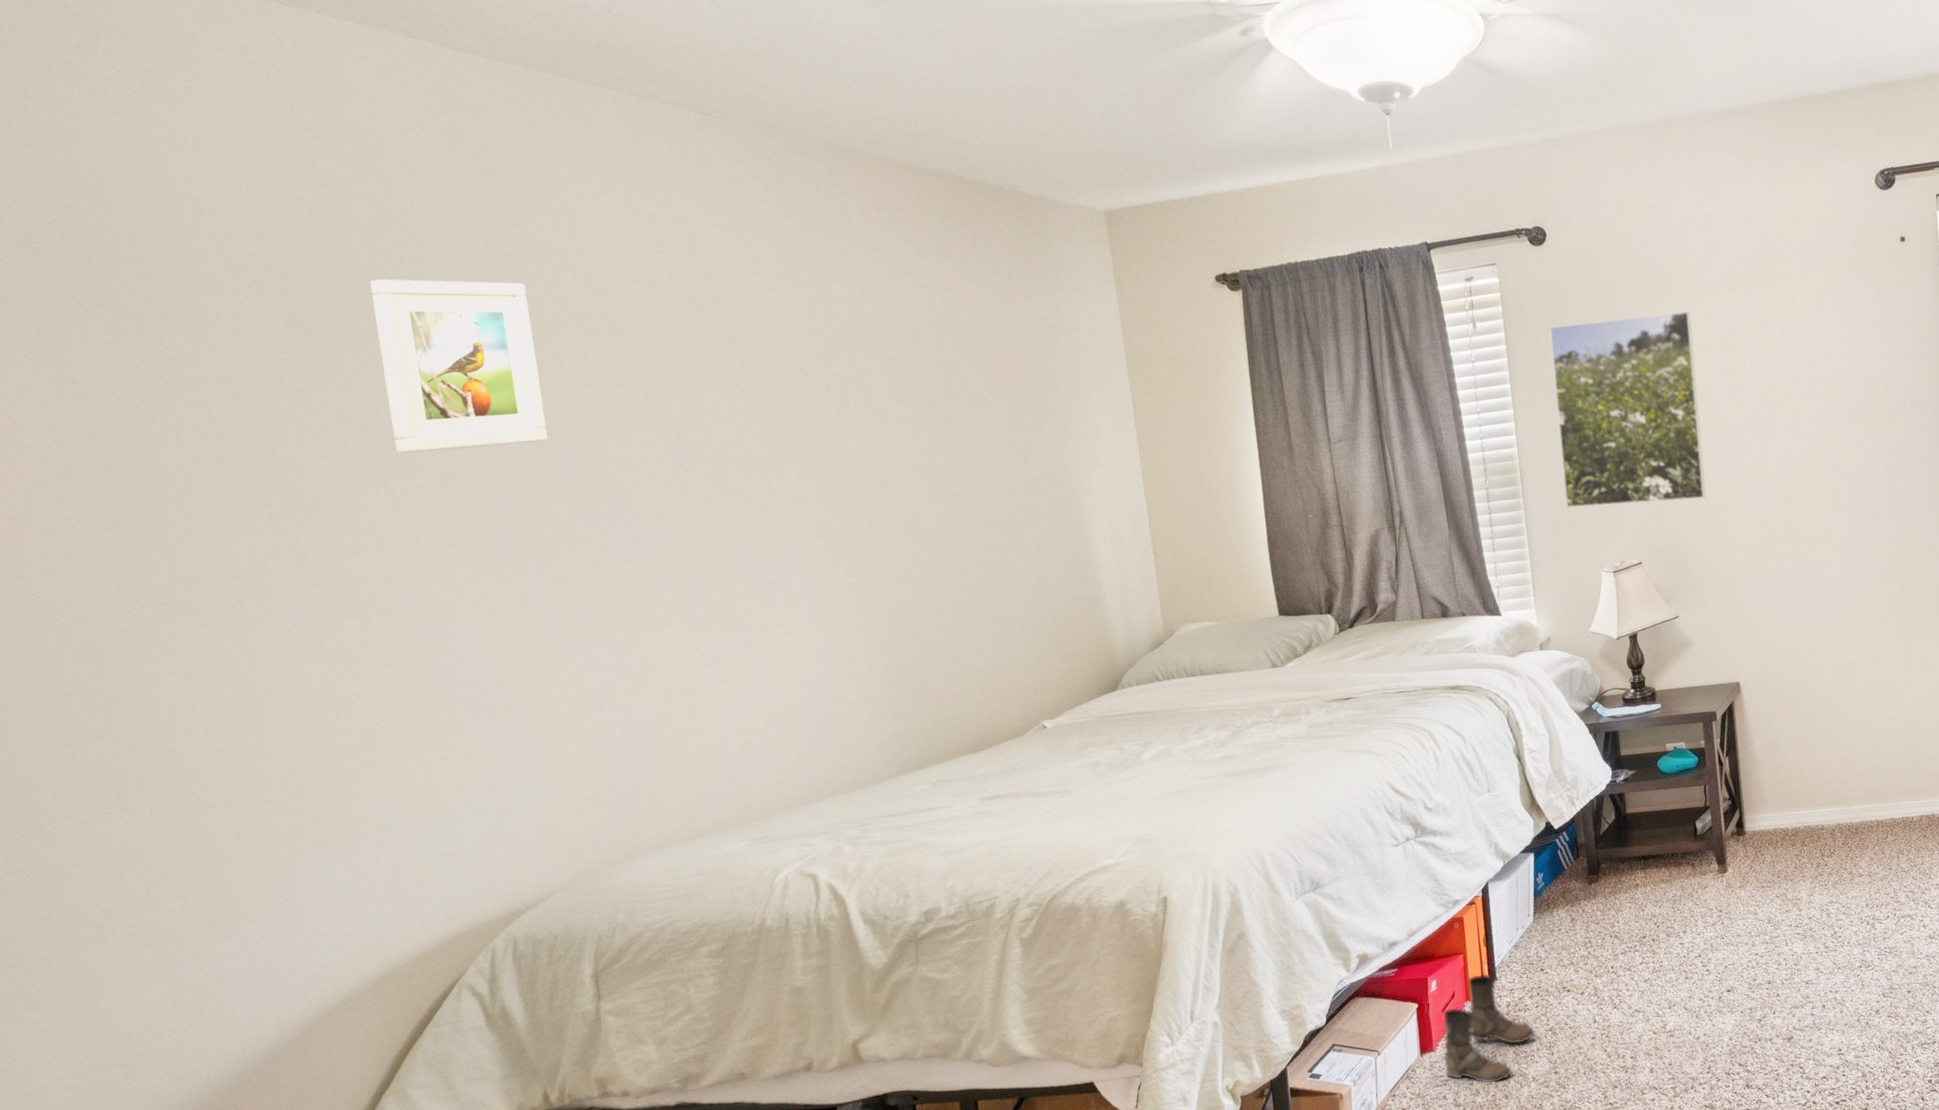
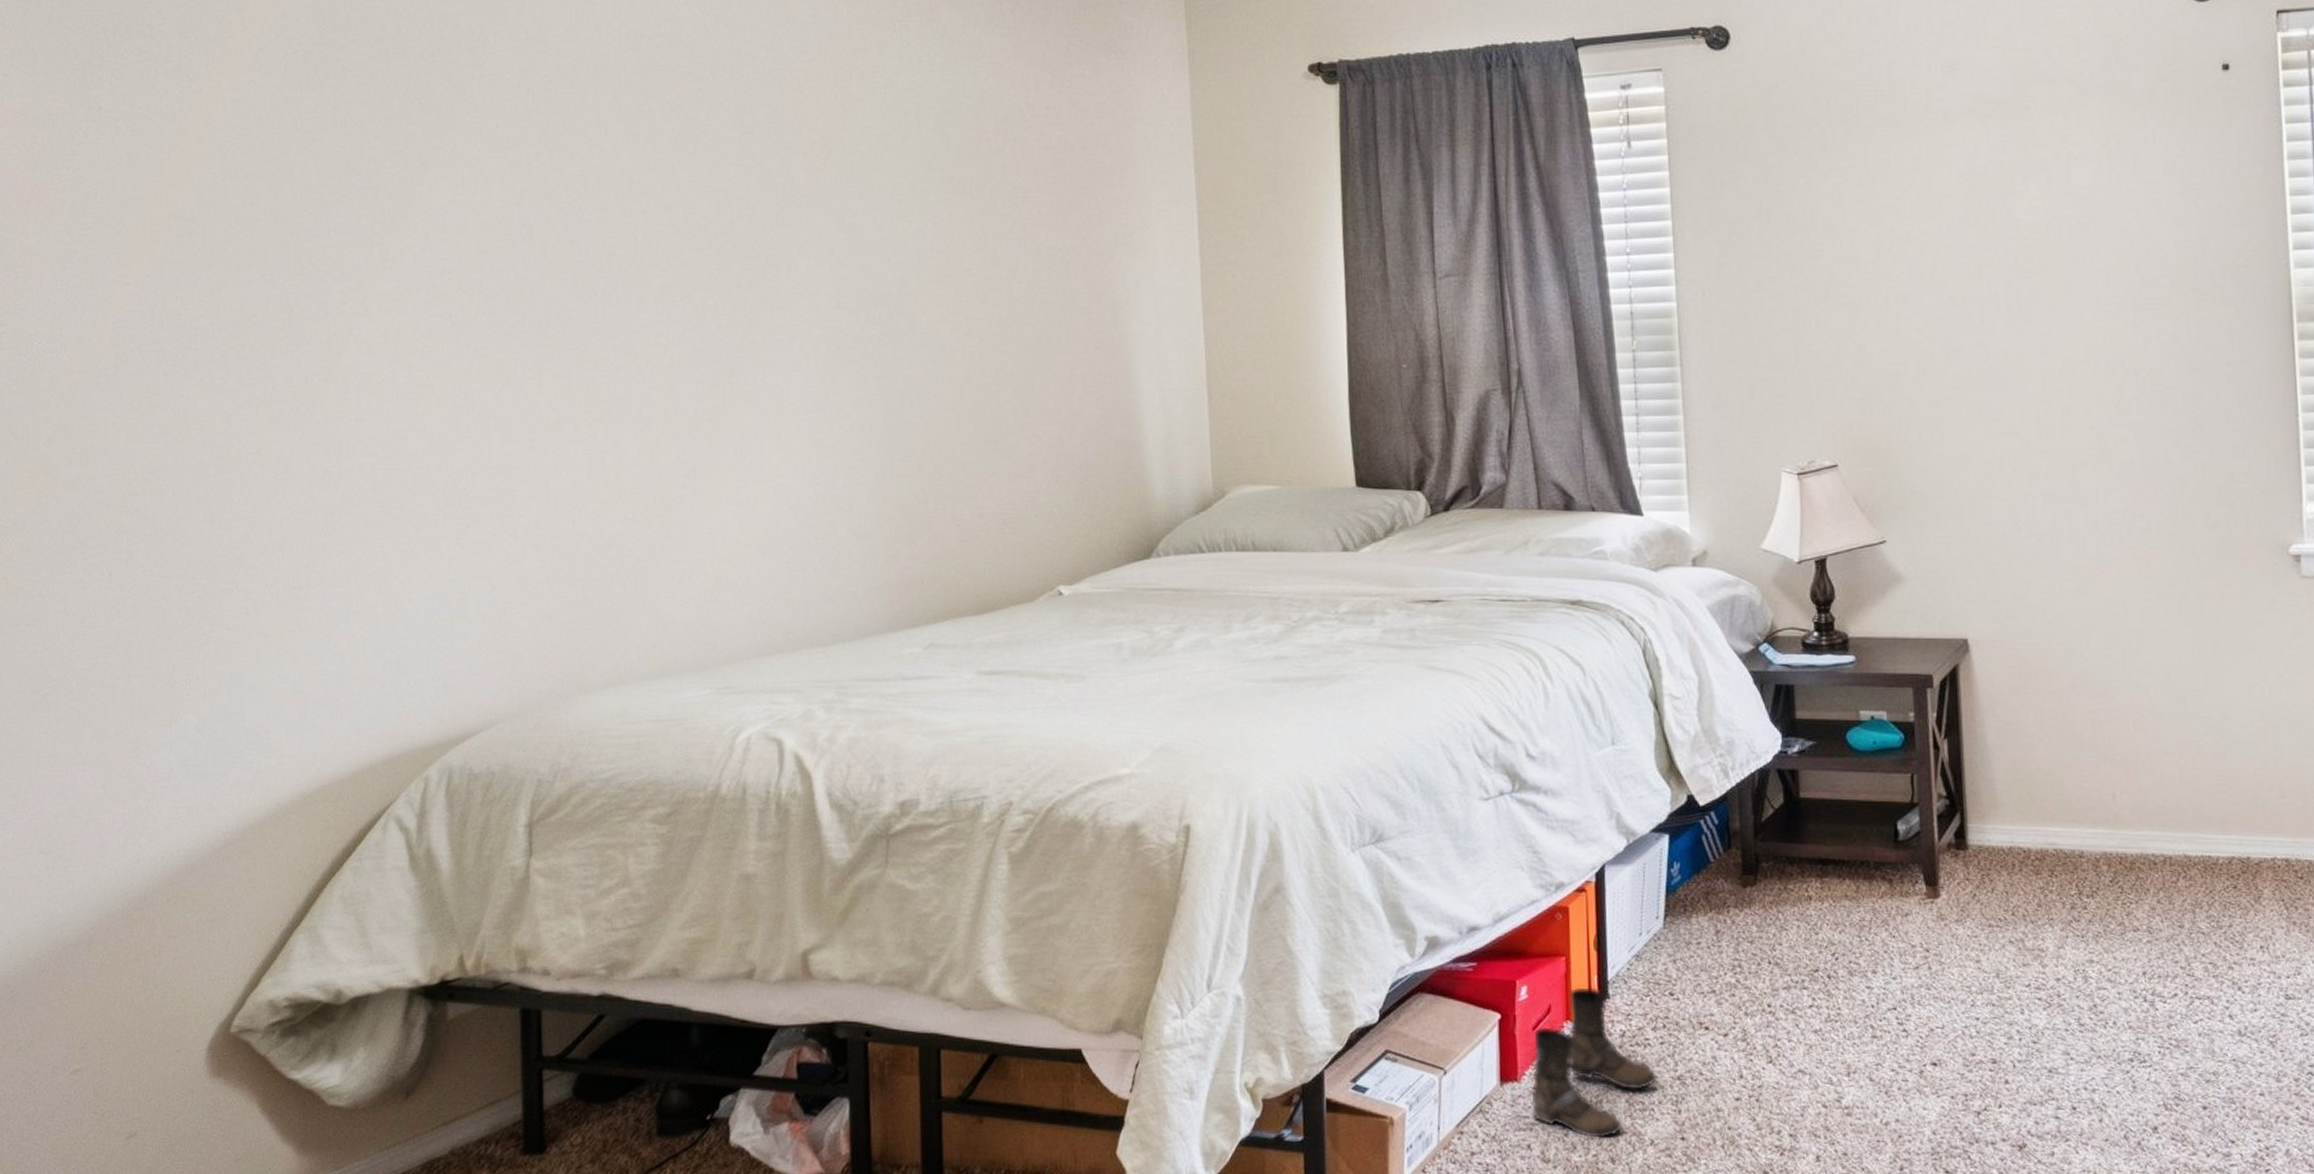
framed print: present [370,279,548,454] -> none [392,18,550,209]
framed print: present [1549,311,1706,508] -> none [1727,144,1931,389]

